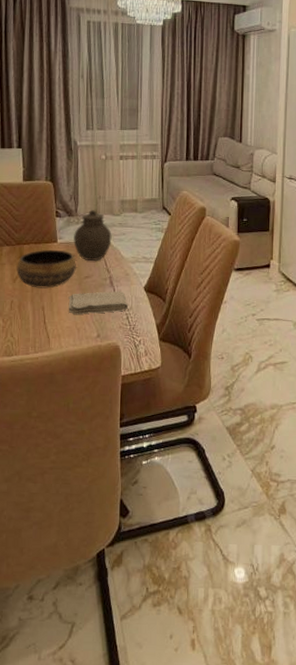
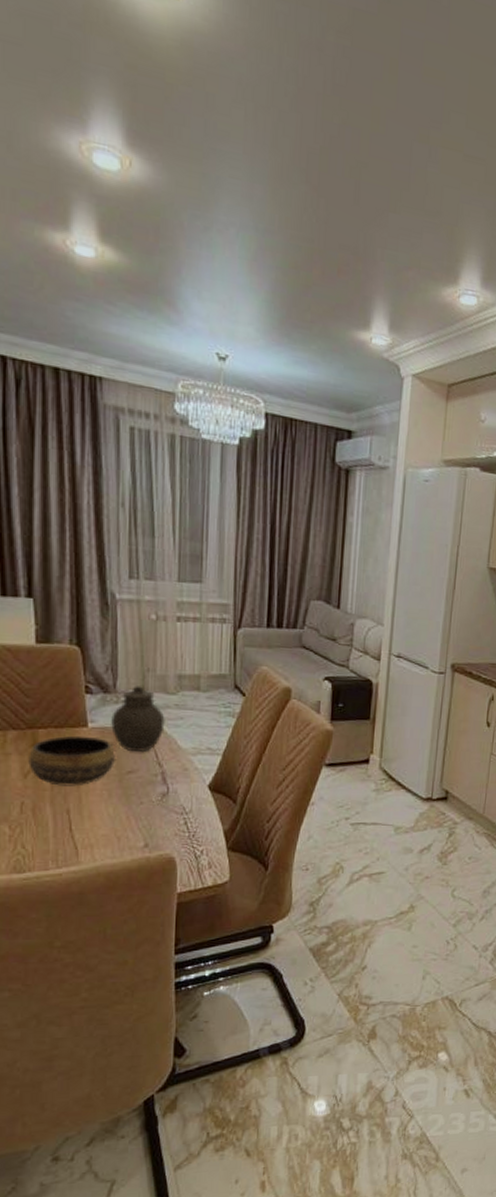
washcloth: present [68,291,129,314] -> none [104,790,188,819]

